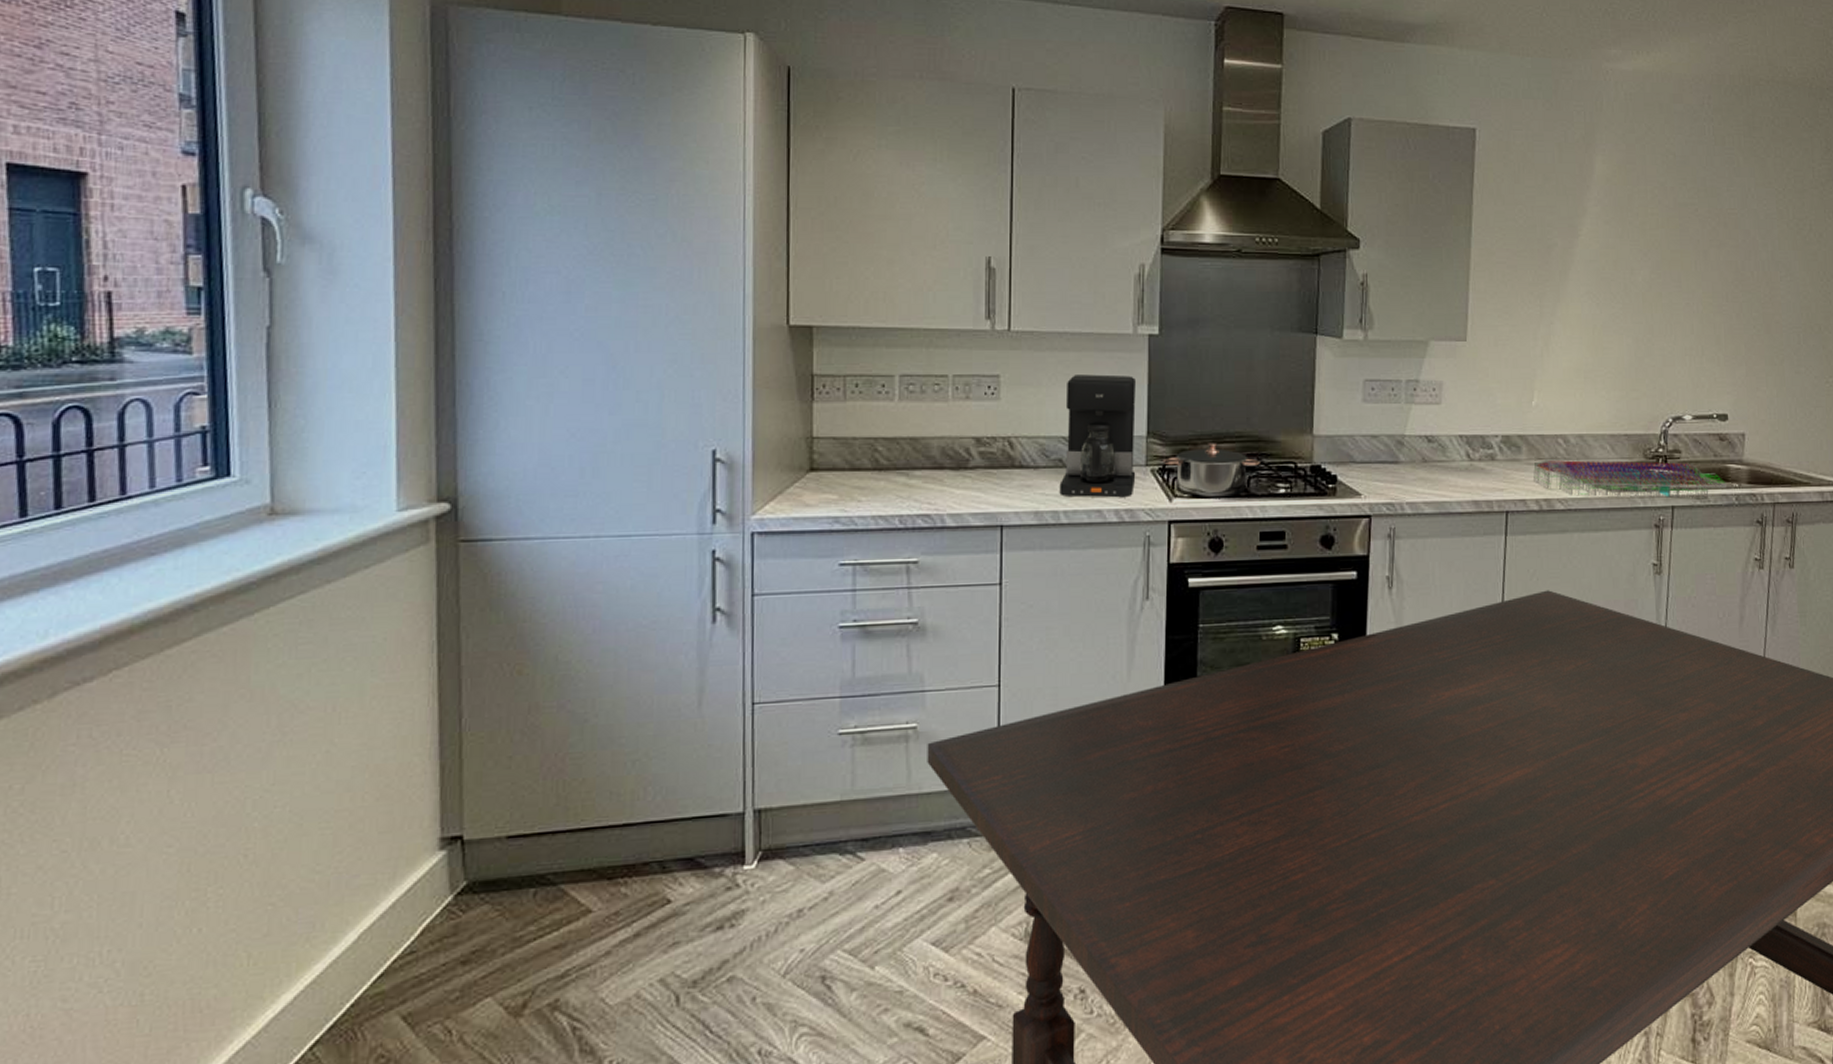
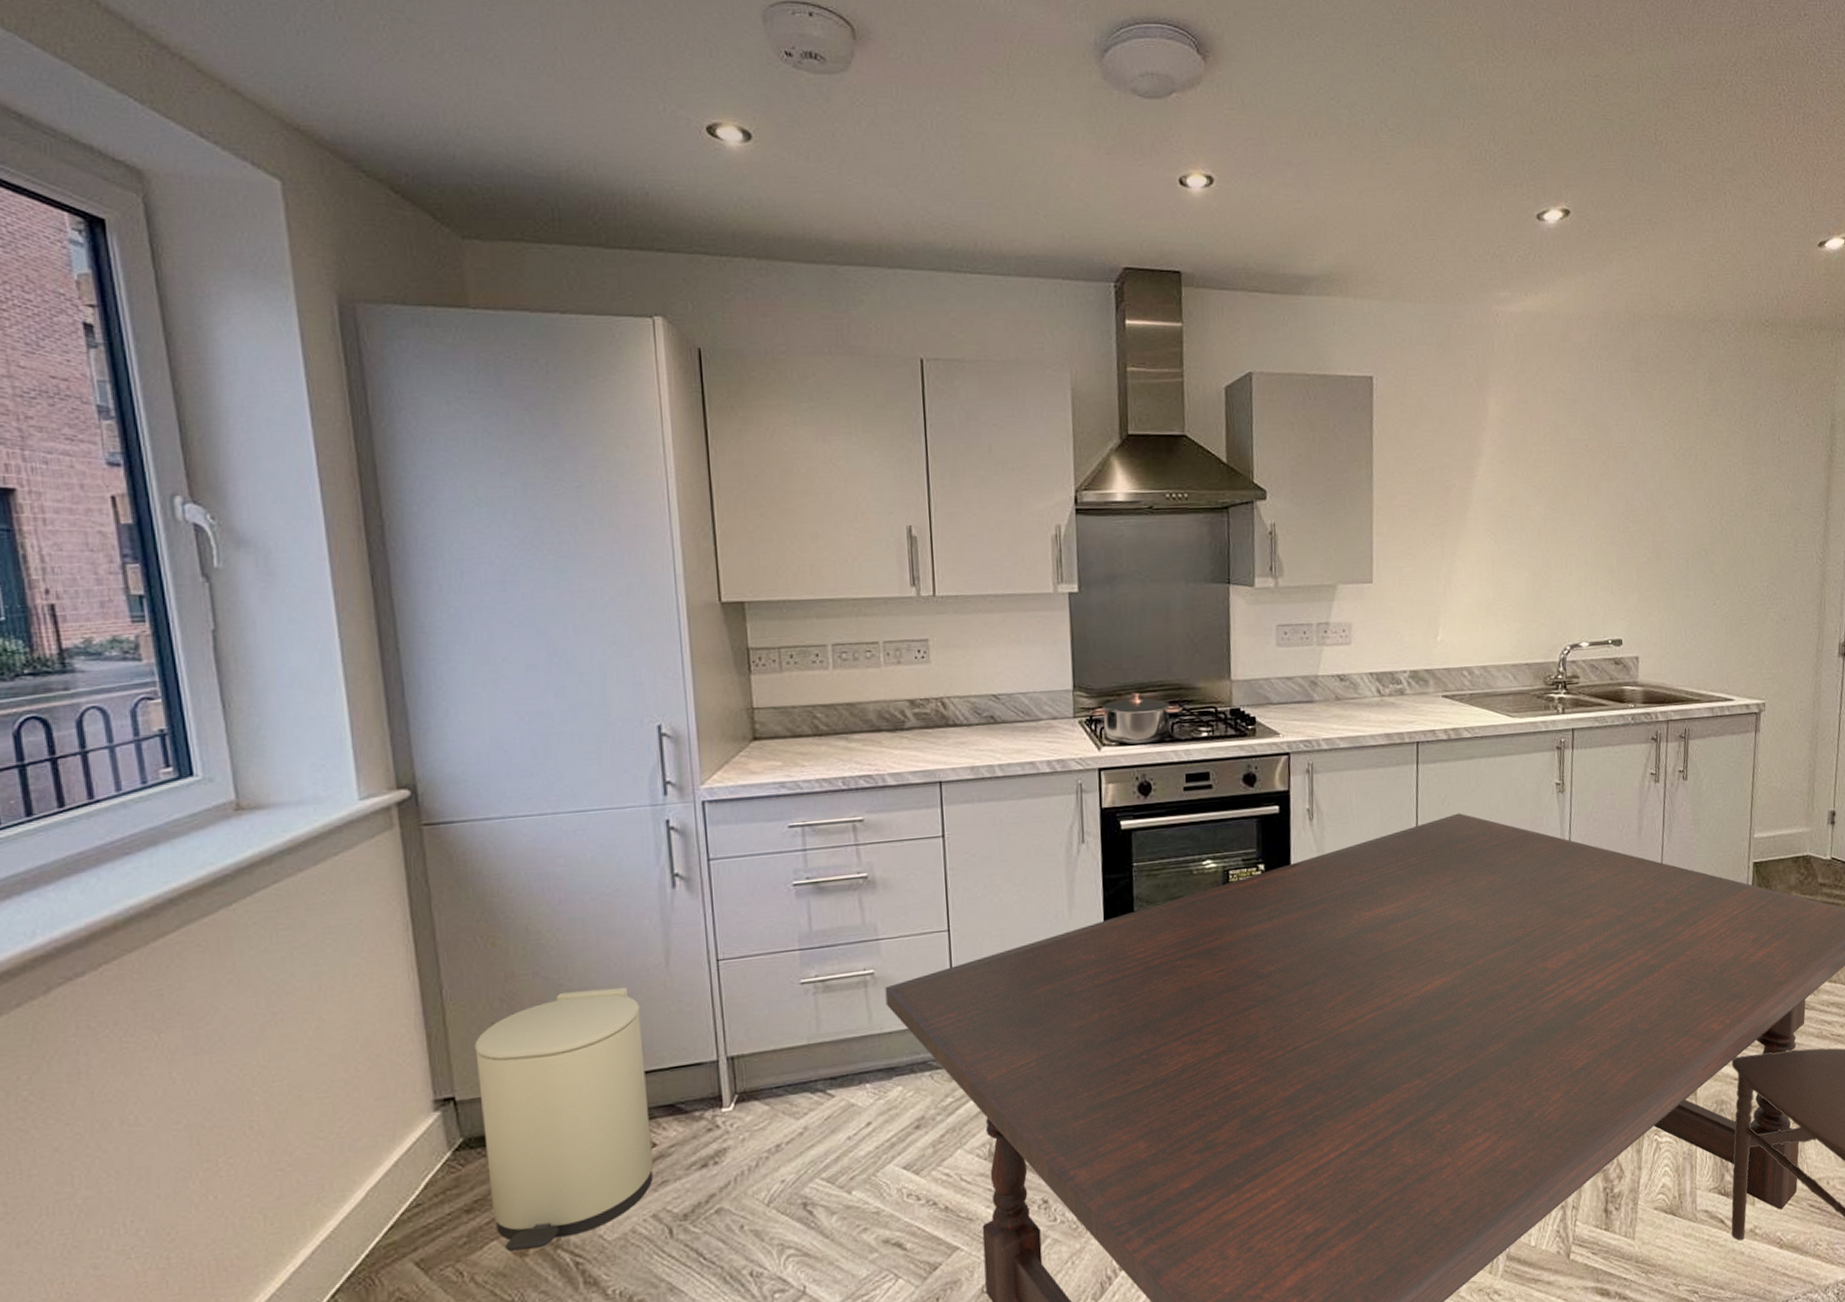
pedal bin: none [489,726,667,1011] -> present [475,987,653,1252]
coffee maker: present [1059,374,1136,498] -> none [992,633,1065,752]
dish rack: present [1532,459,1726,499] -> none [1439,687,1623,725]

